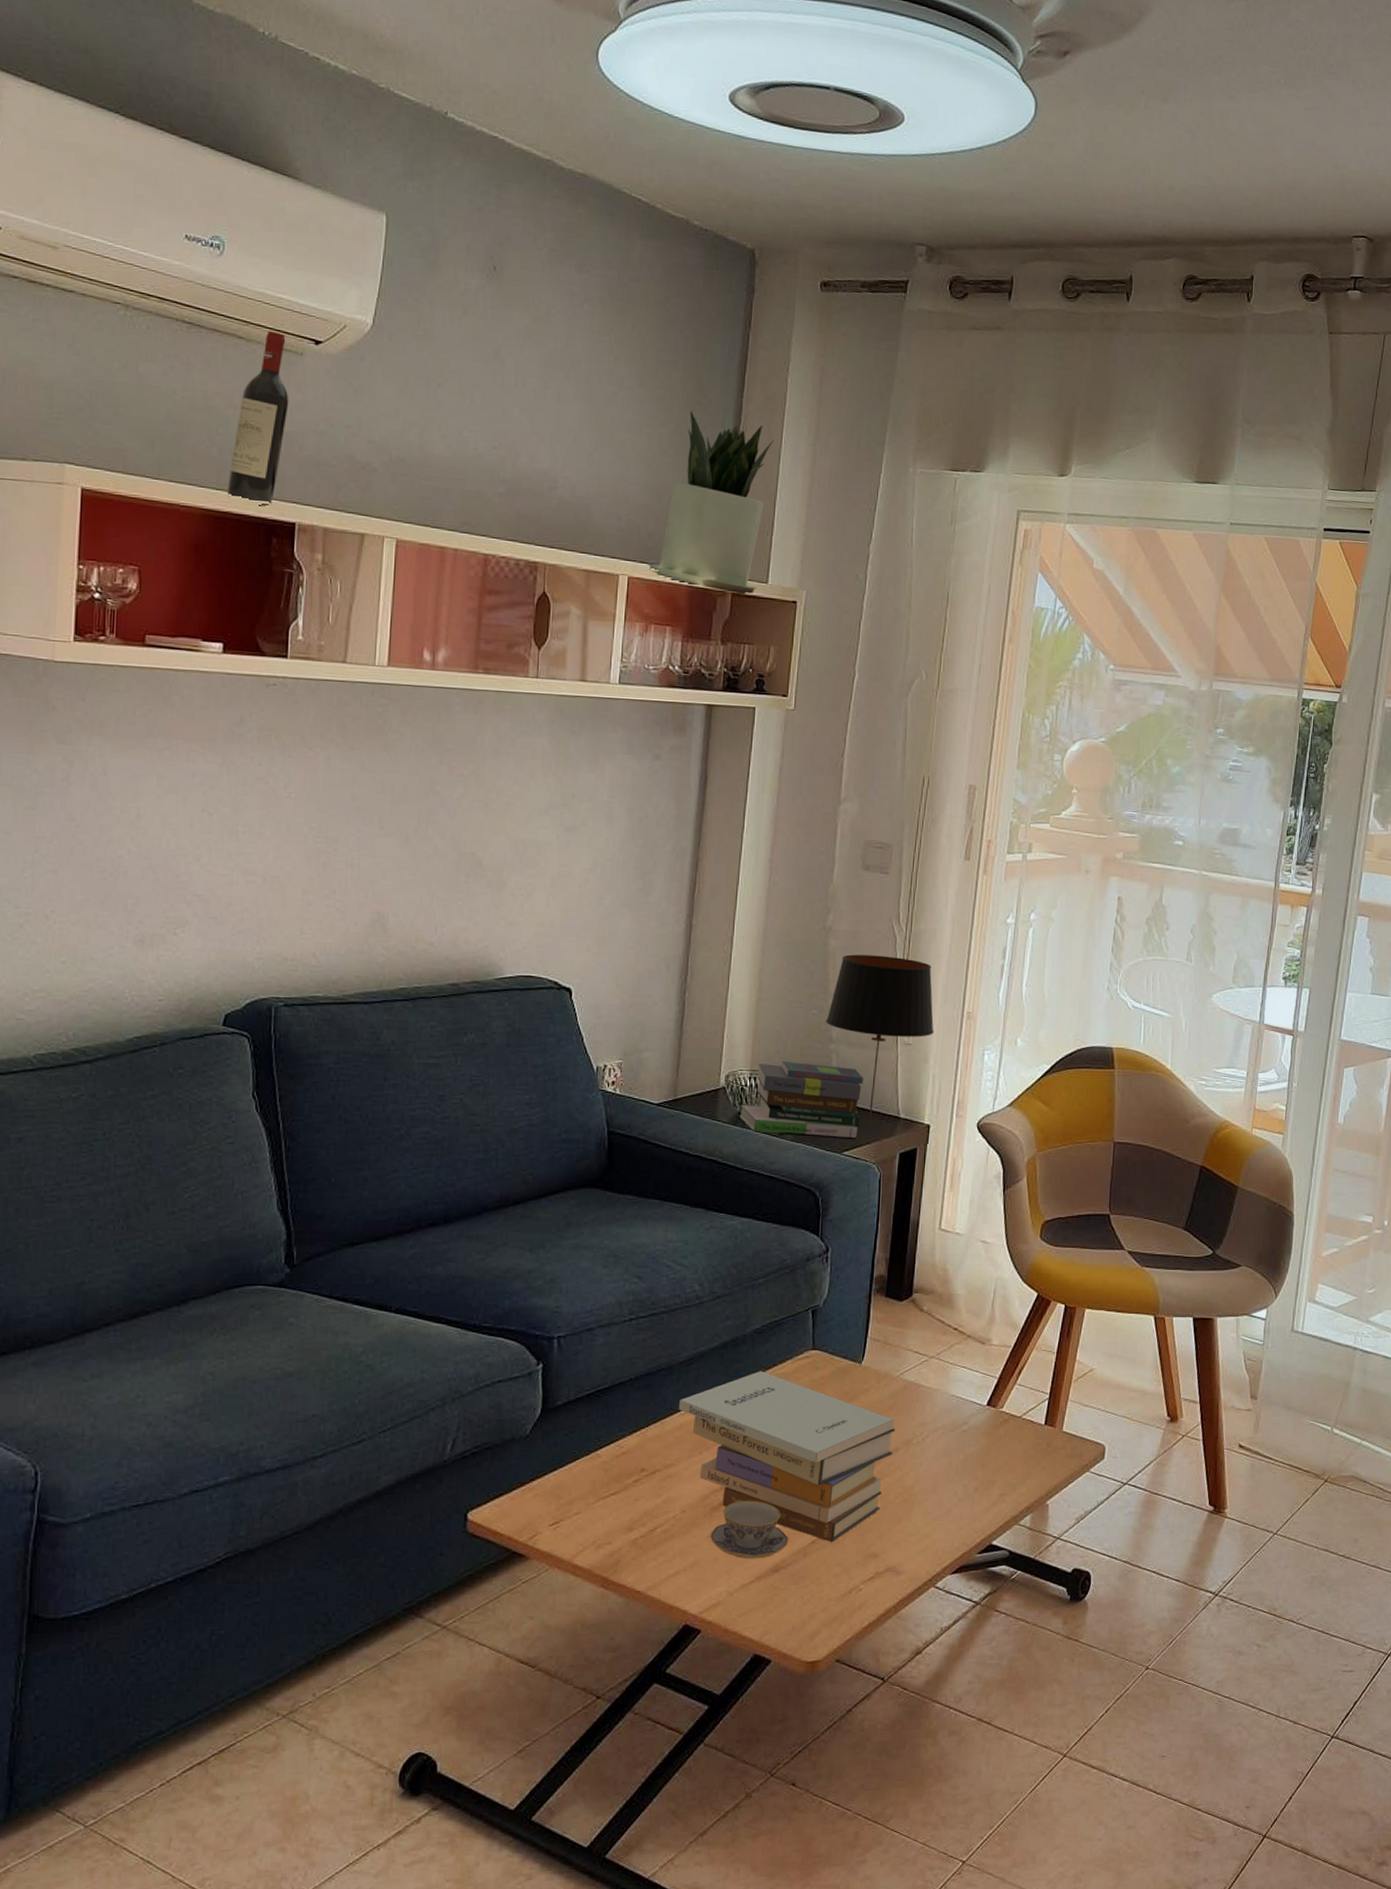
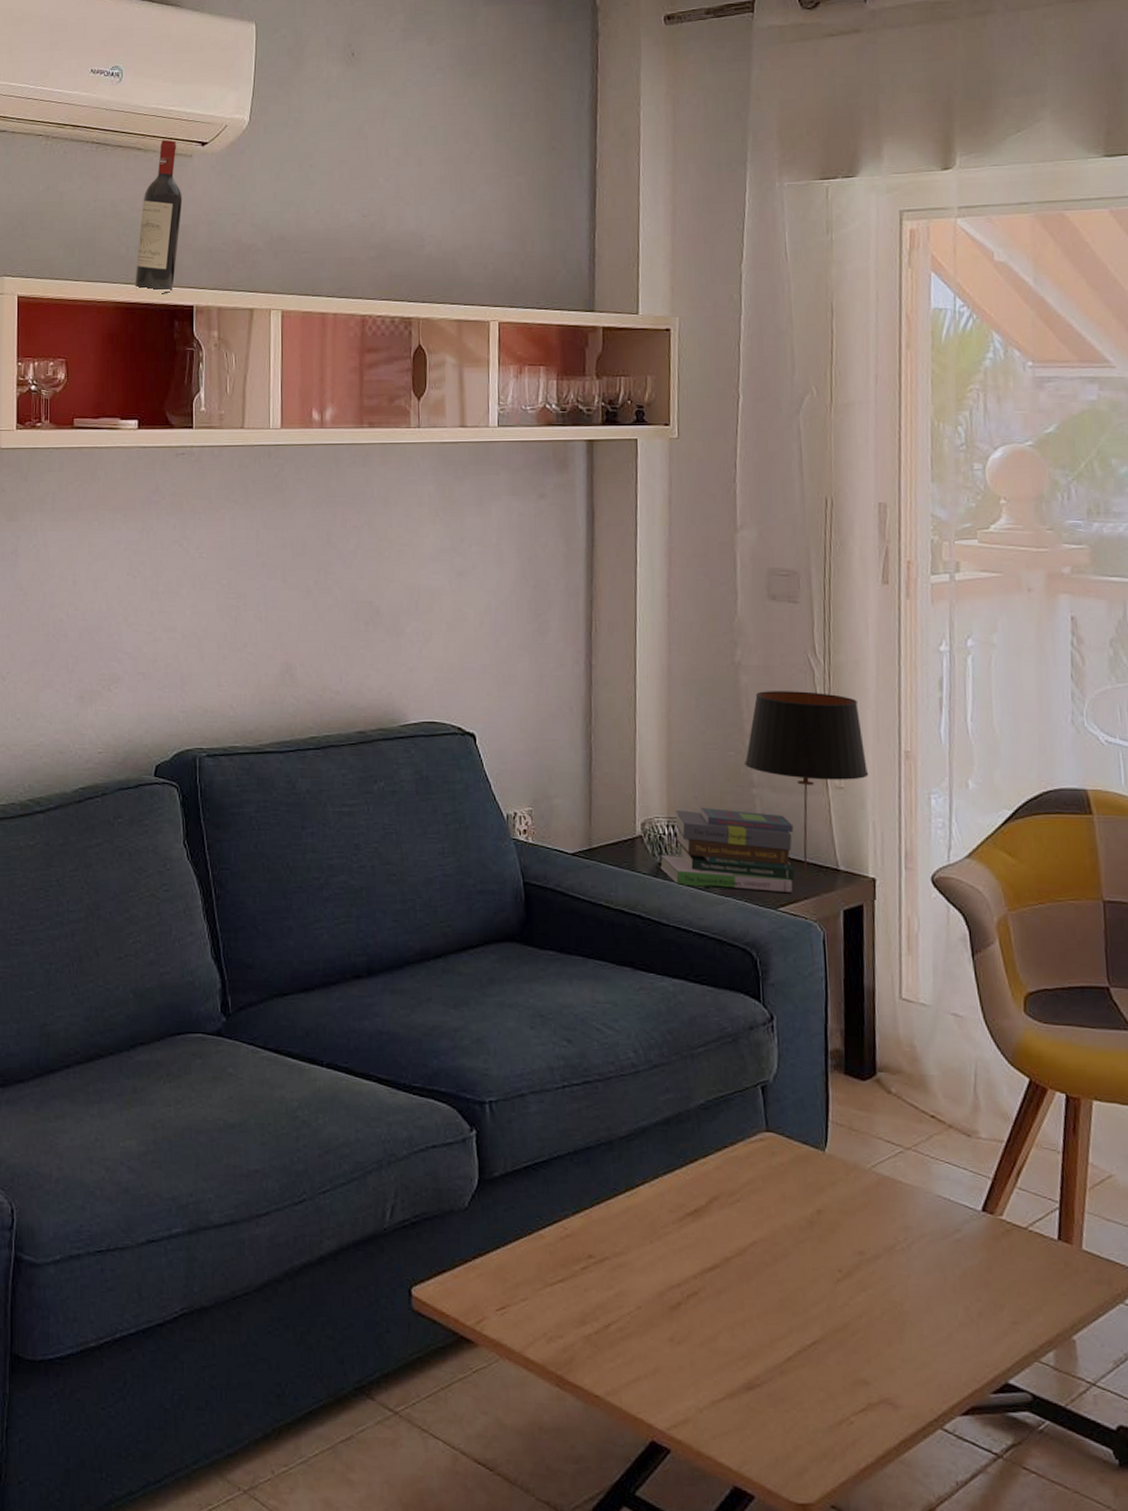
planter: present [648,410,775,595] -> none [517,157,632,328]
books: present [679,1371,896,1542] -> none [623,1152,874,1361]
teacup: present [710,1500,788,1559] -> none [671,1301,760,1372]

